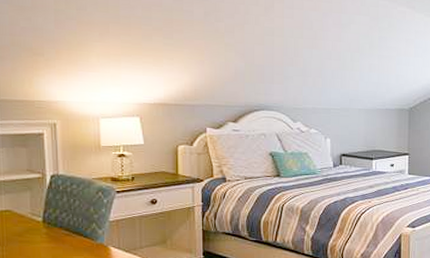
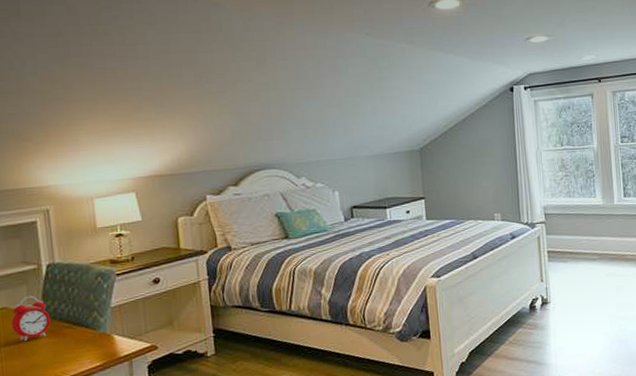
alarm clock: none [14,202,52,243] -> present [11,295,51,341]

